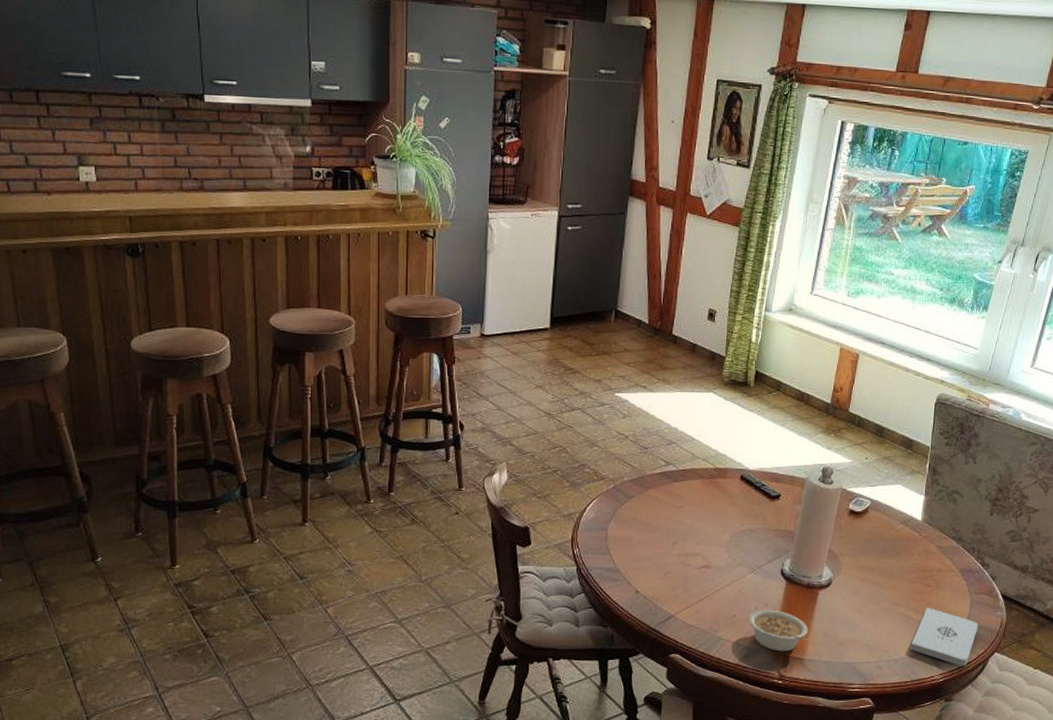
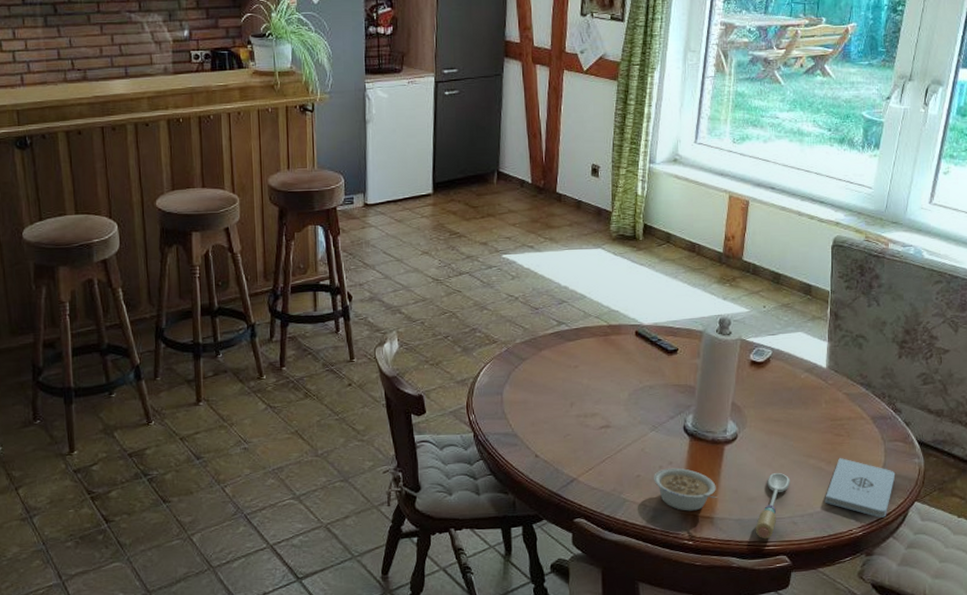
spoon: none [842,619,879,682] -> present [755,473,790,539]

